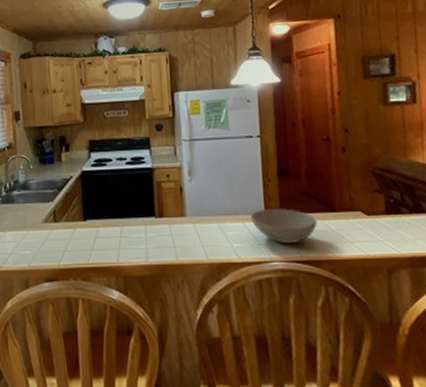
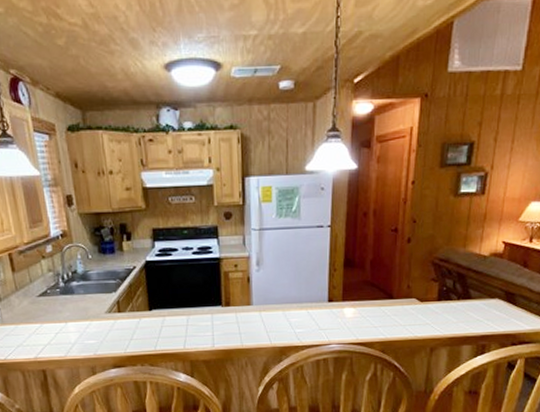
bowl: present [250,208,318,245] -> none [314,296,376,329]

